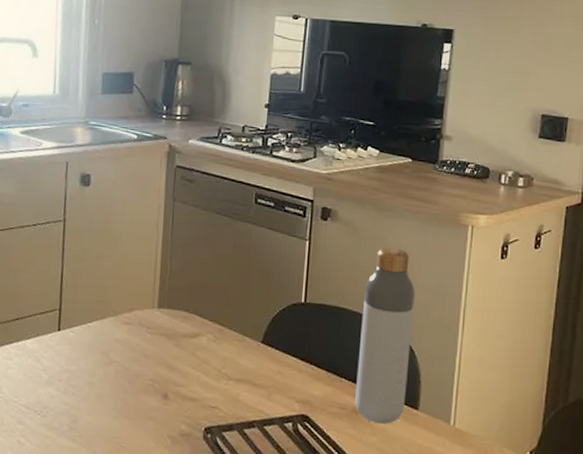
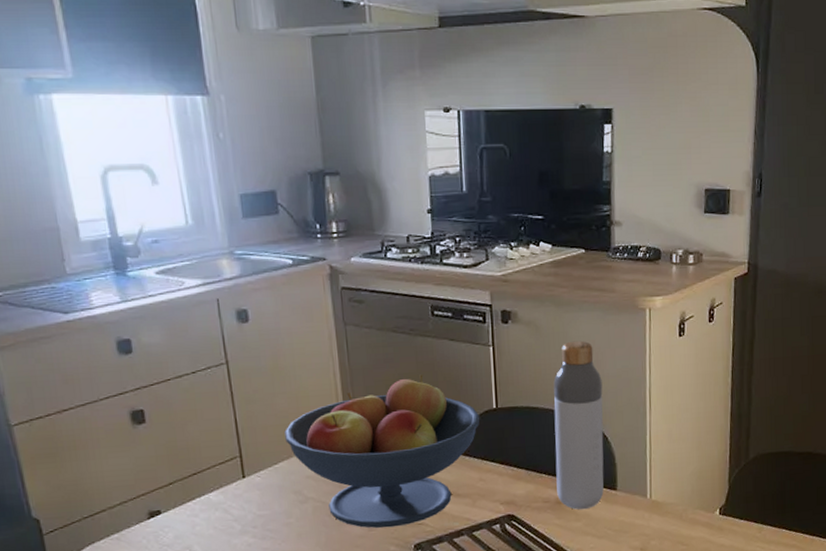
fruit bowl: none [102,258,288,406] -> present [284,374,480,528]

